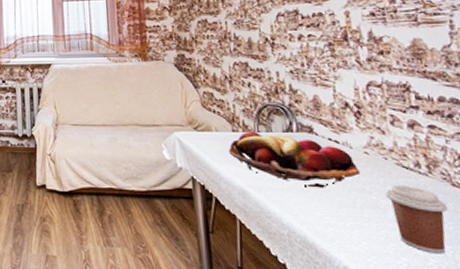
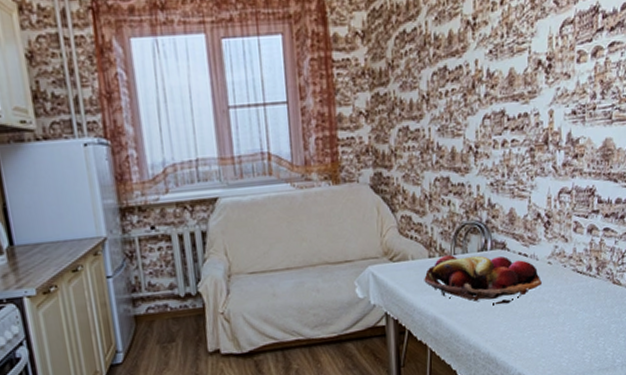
coffee cup: present [385,184,448,254] -> none [560,289,607,347]

